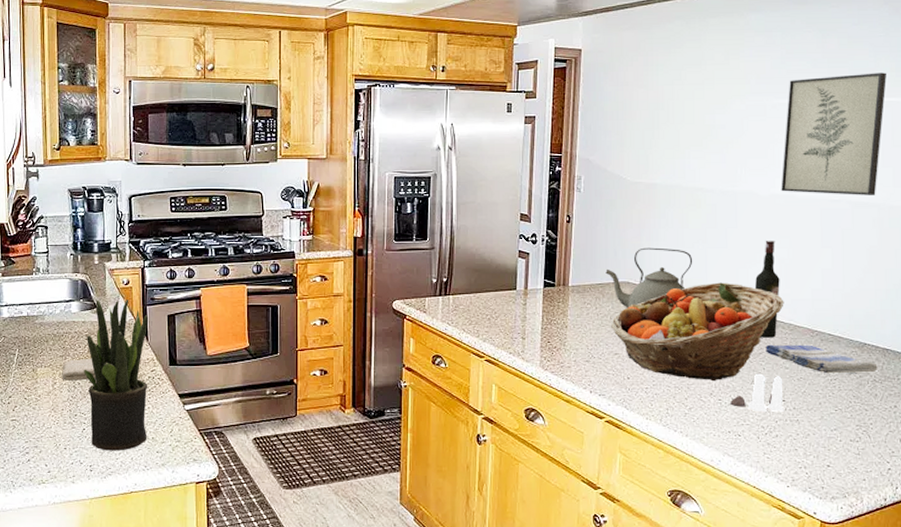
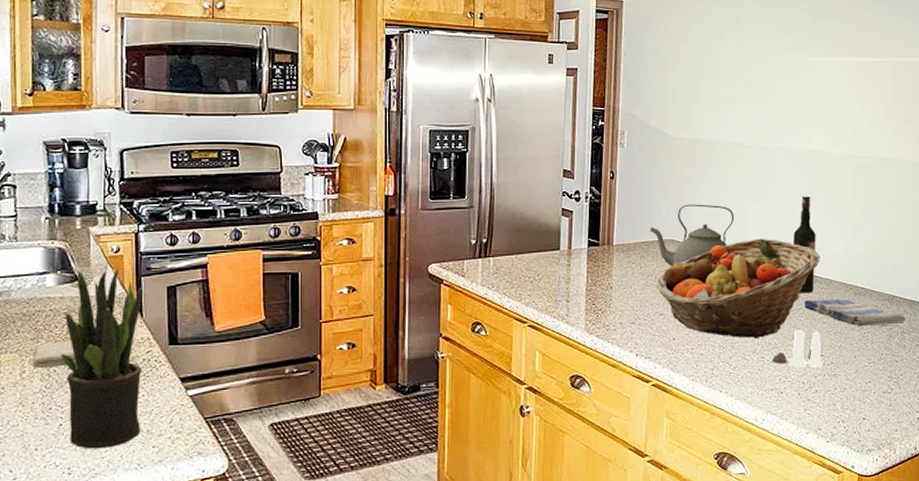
wall art: present [781,72,886,195] -> none [815,33,907,152]

